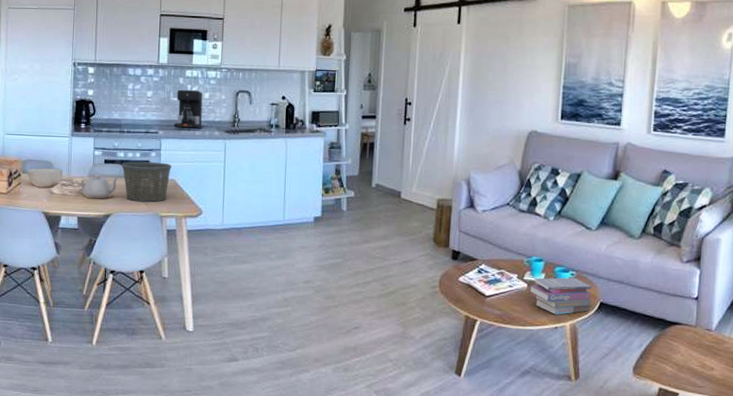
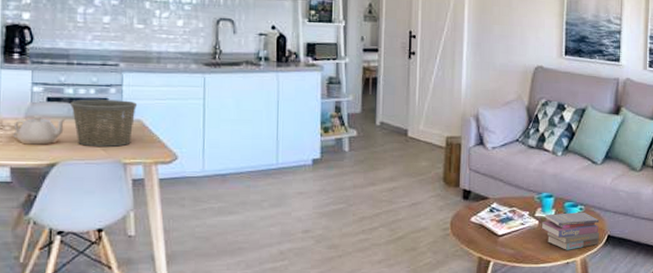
coffee maker: present [174,89,203,130] -> none [139,15,176,62]

